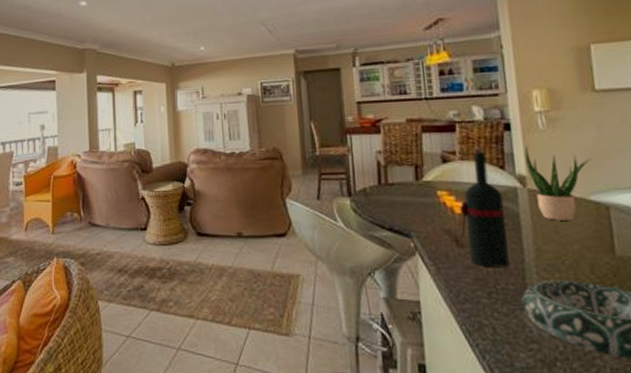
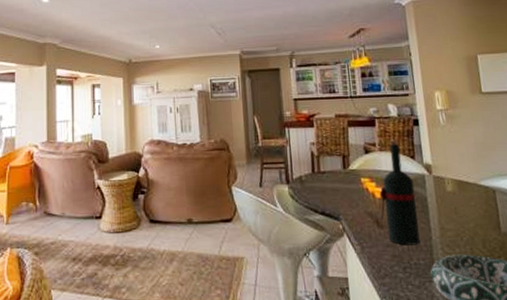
potted plant: present [524,146,592,221] -> none [430,139,481,203]

